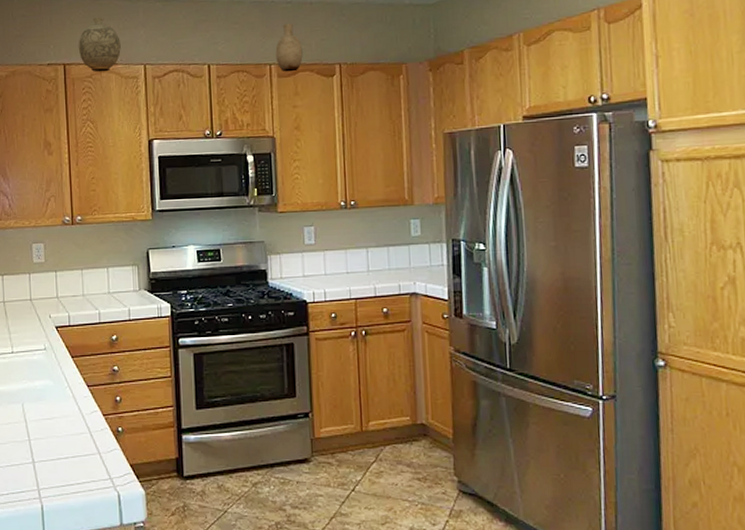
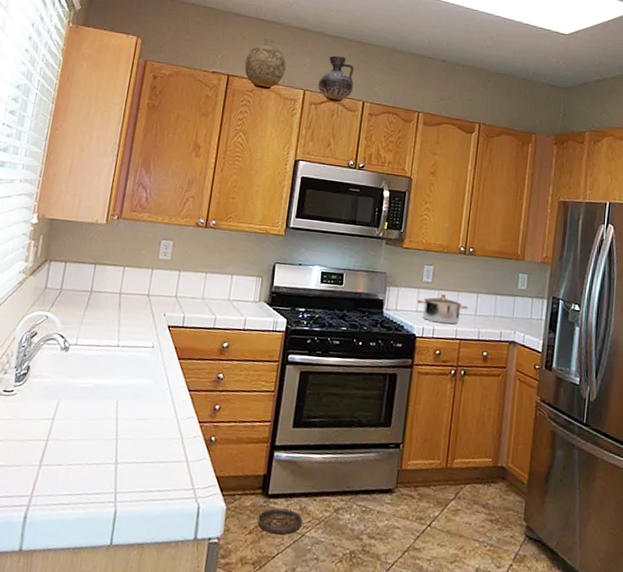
ceramic jug: none [157,20,195,72] -> present [317,55,354,103]
pet bowl: none [178,488,222,513] -> present [257,508,302,535]
decorative vase: present [275,23,303,72] -> none [424,79,450,123]
cooking pot: none [302,255,359,285] -> present [416,294,469,325]

